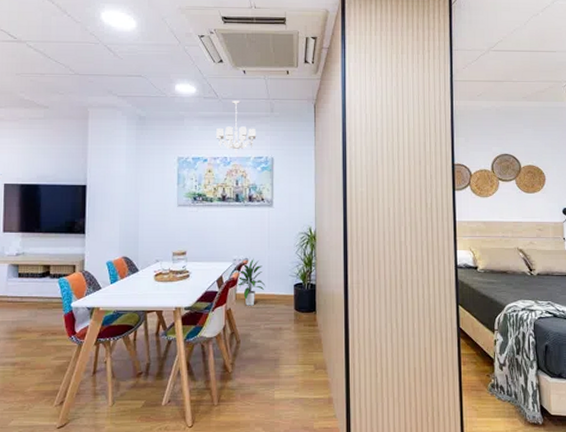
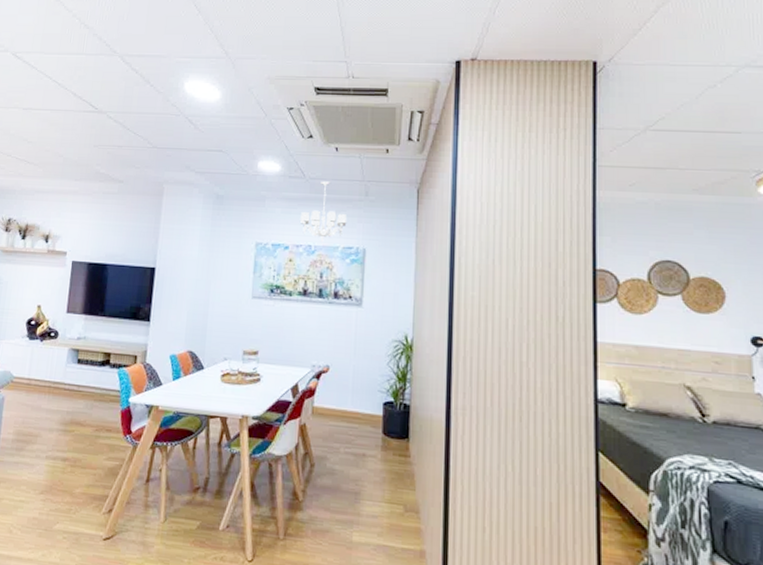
indoor plant: present [236,258,266,306] -> none [313,366,349,424]

